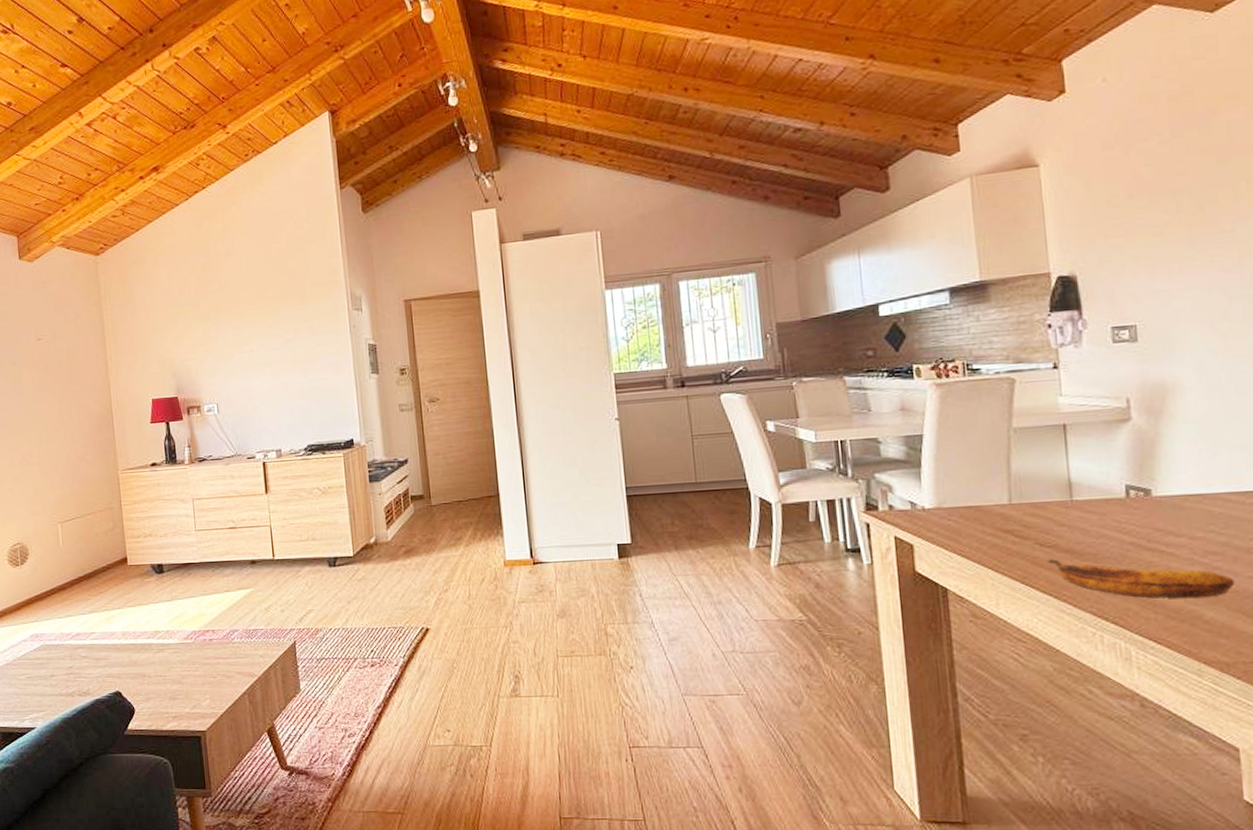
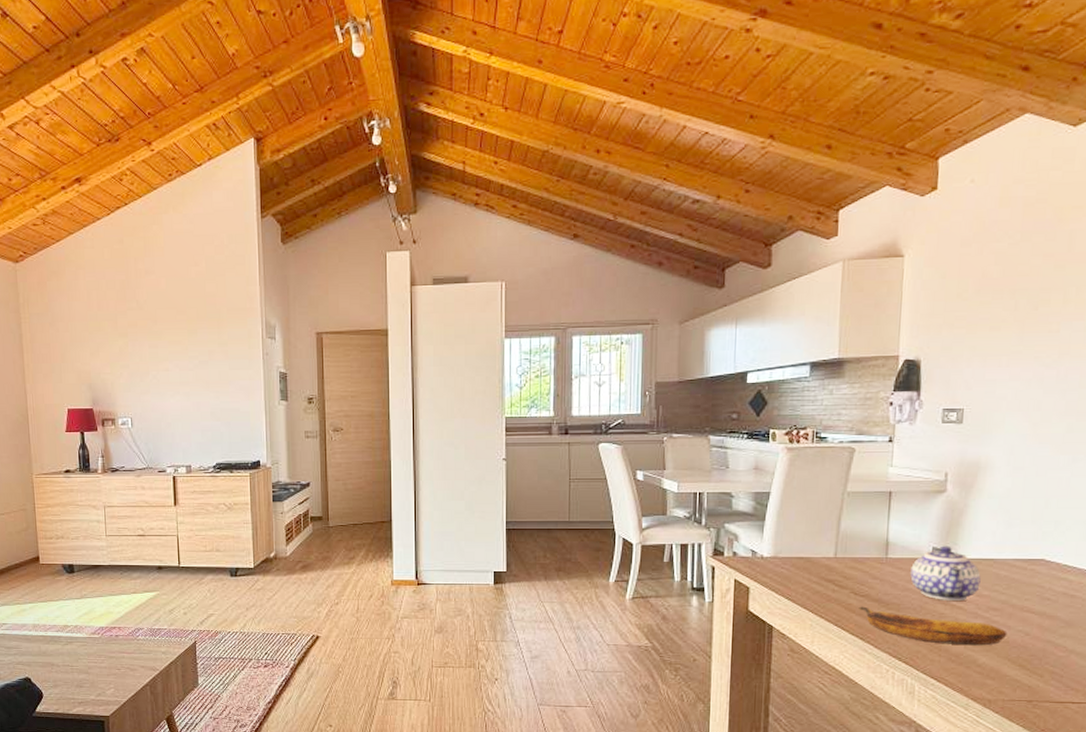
teapot: none [1103,482,1191,547] -> present [910,545,981,600]

